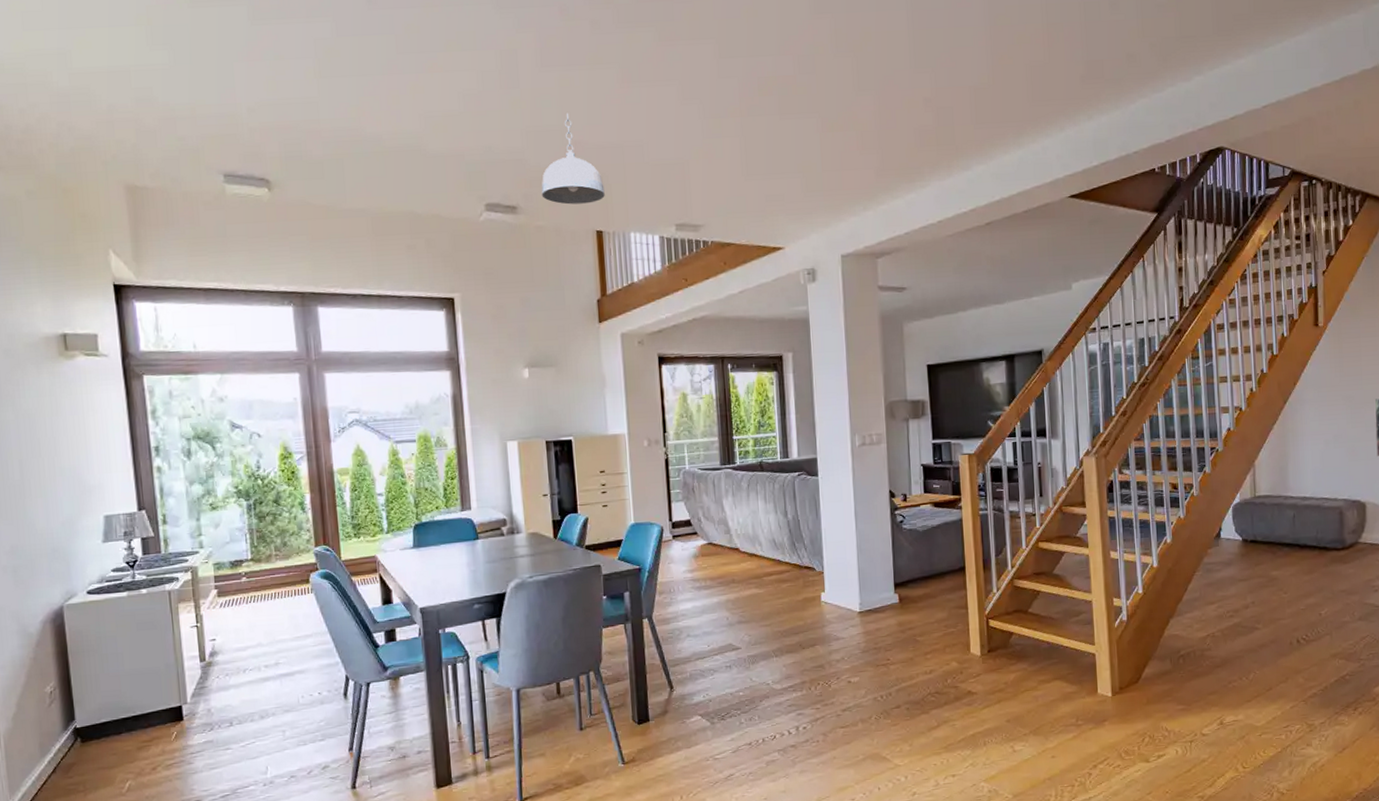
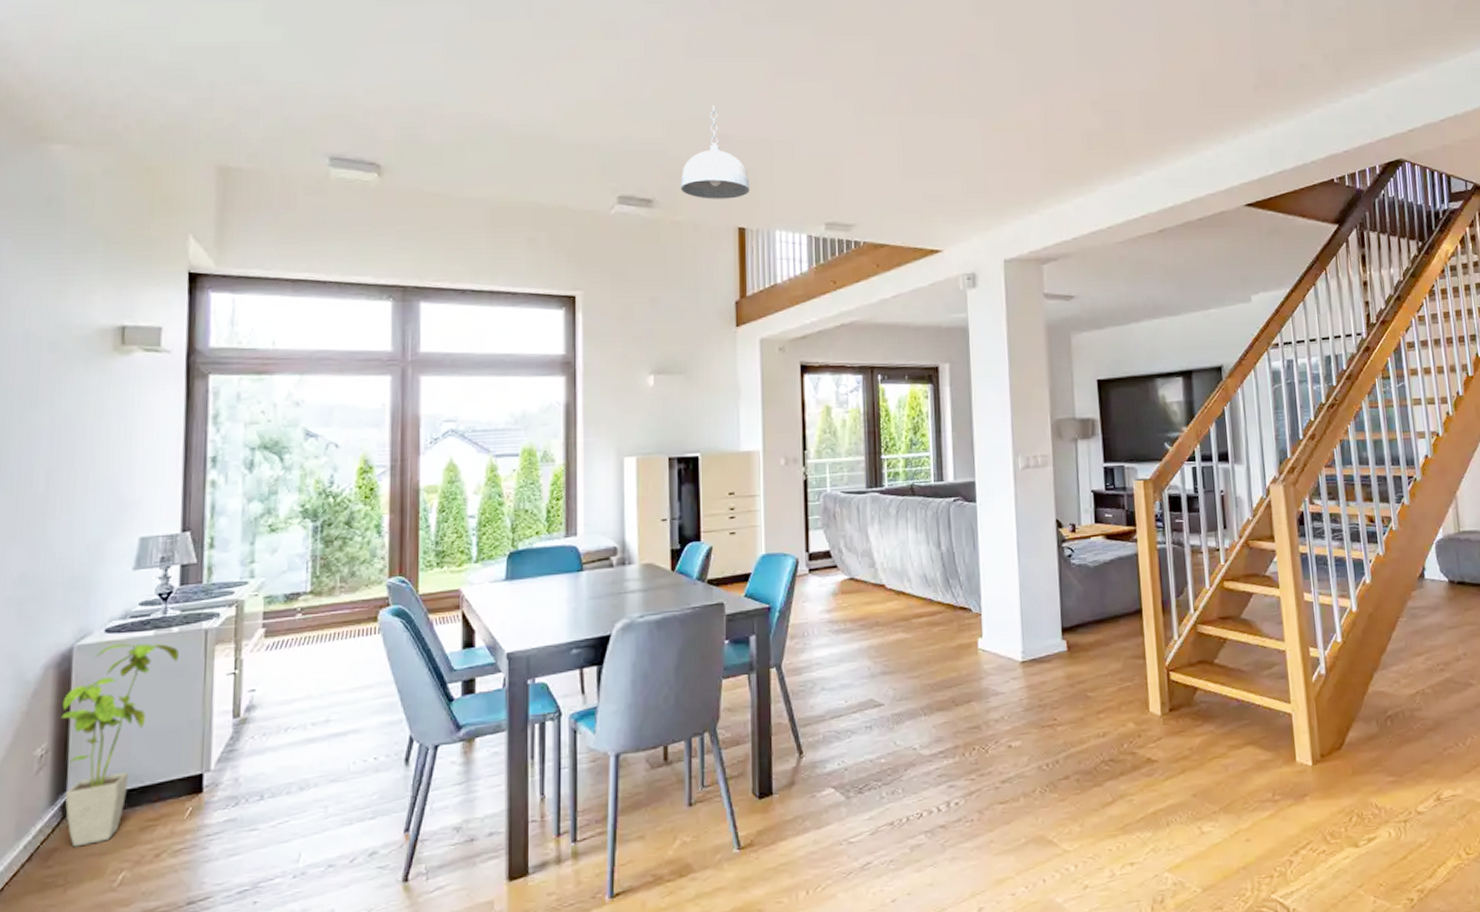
house plant: none [61,602,151,762] -> present [61,643,180,847]

